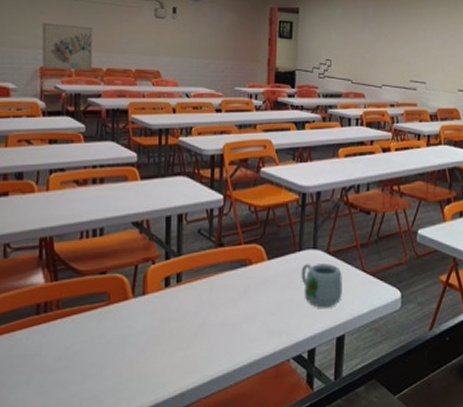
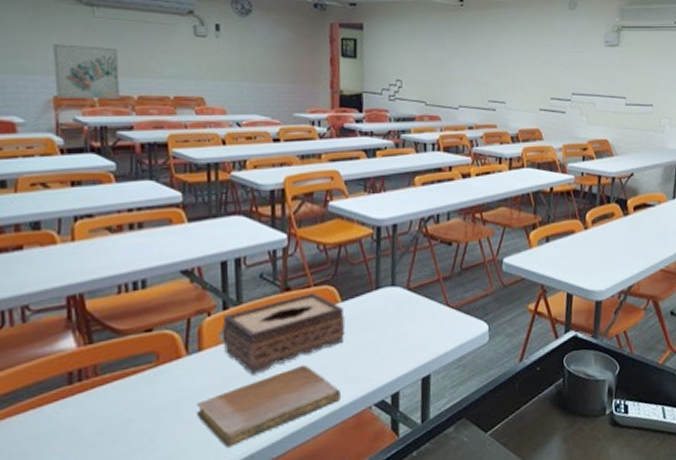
notebook: none [137,315,262,384] -> present [196,364,341,448]
tissue box: none [163,250,270,320] -> present [222,293,346,375]
mug: present [301,264,342,308] -> none [379,300,426,349]

